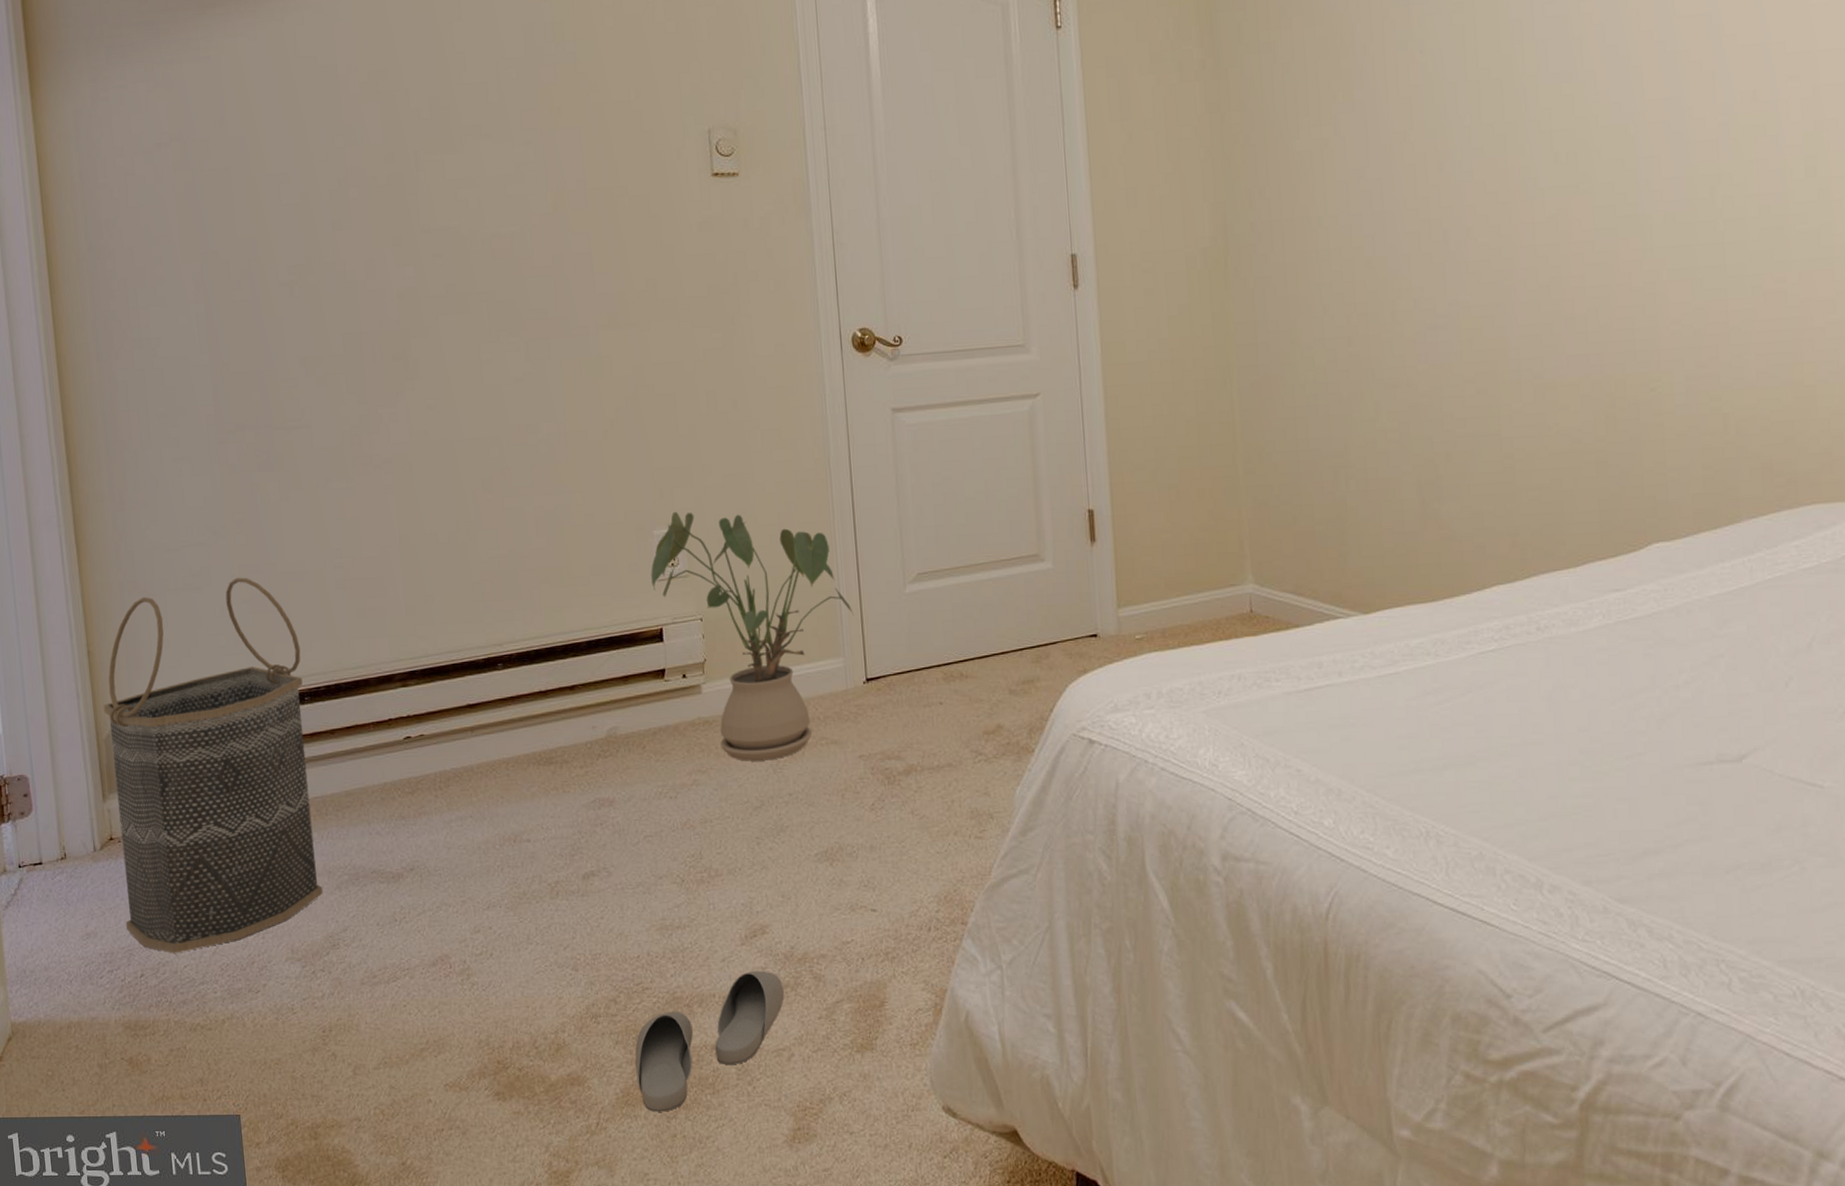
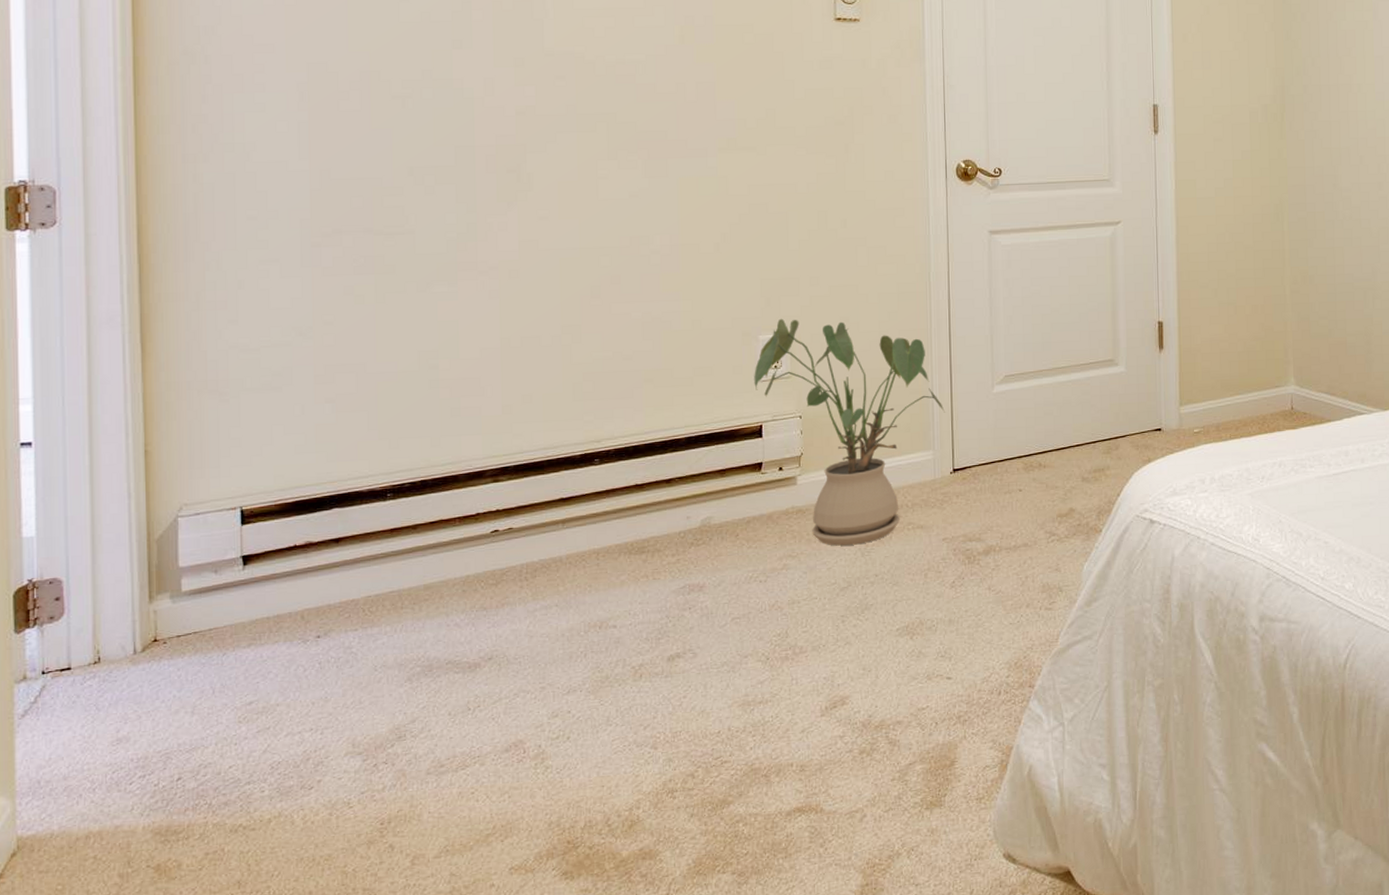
basket: present [103,577,323,953] -> none [158,377,392,755]
slippers: present [635,970,784,1112] -> none [709,739,860,879]

